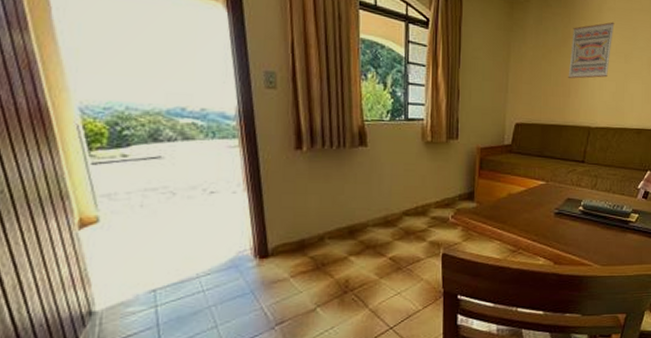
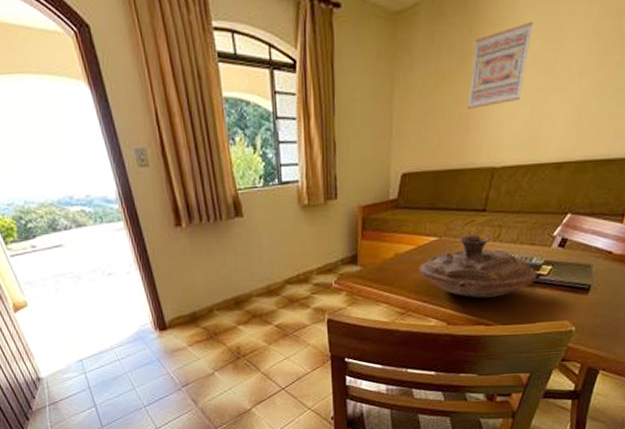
decorative bowl: none [529,182,628,240] -> present [419,234,538,298]

